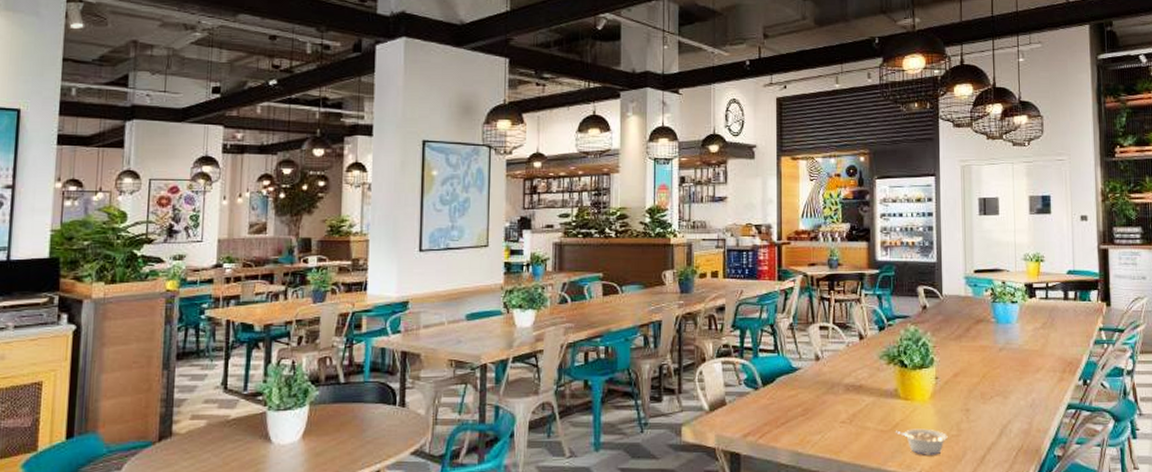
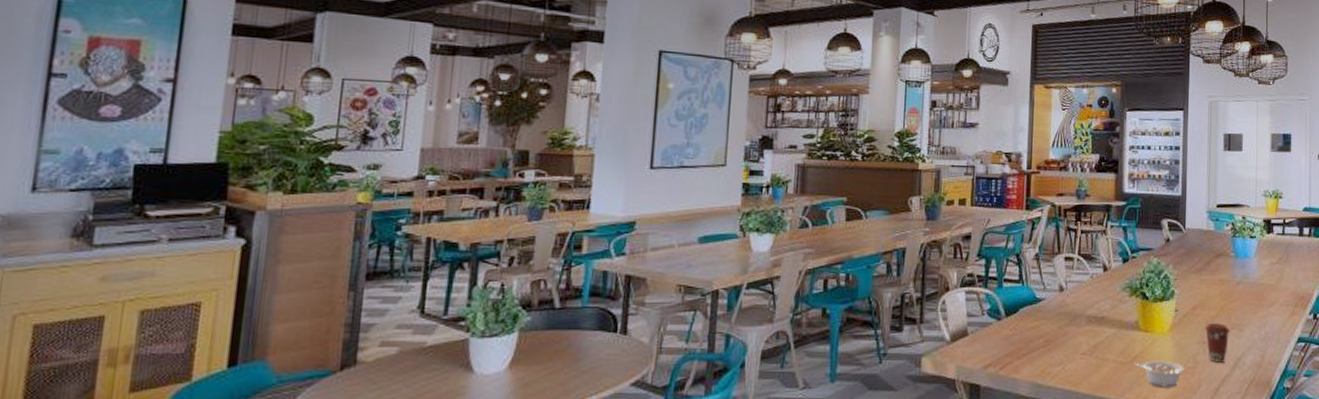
coffee cup: none [967,389,994,430] -> present [1204,322,1230,363]

